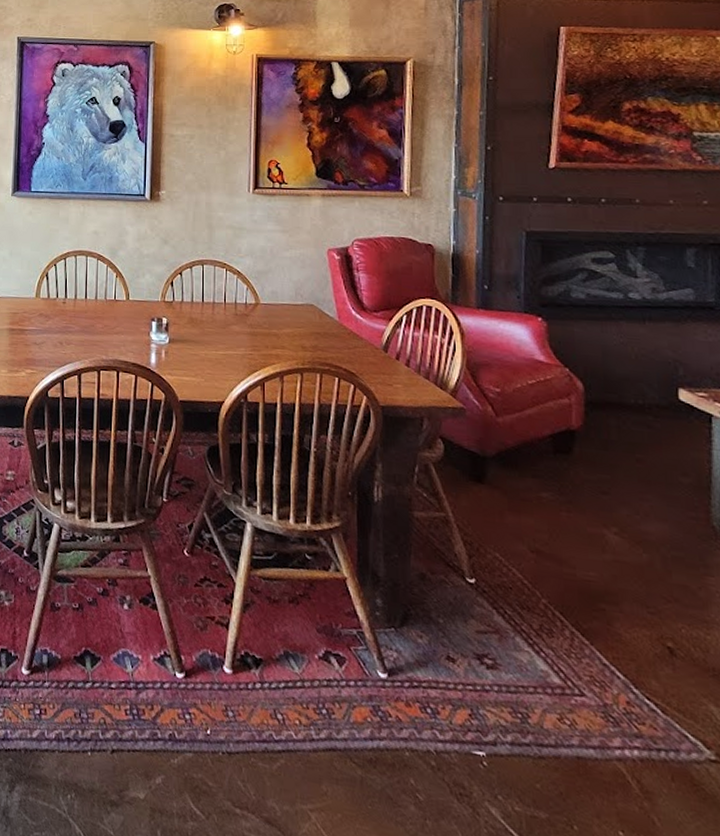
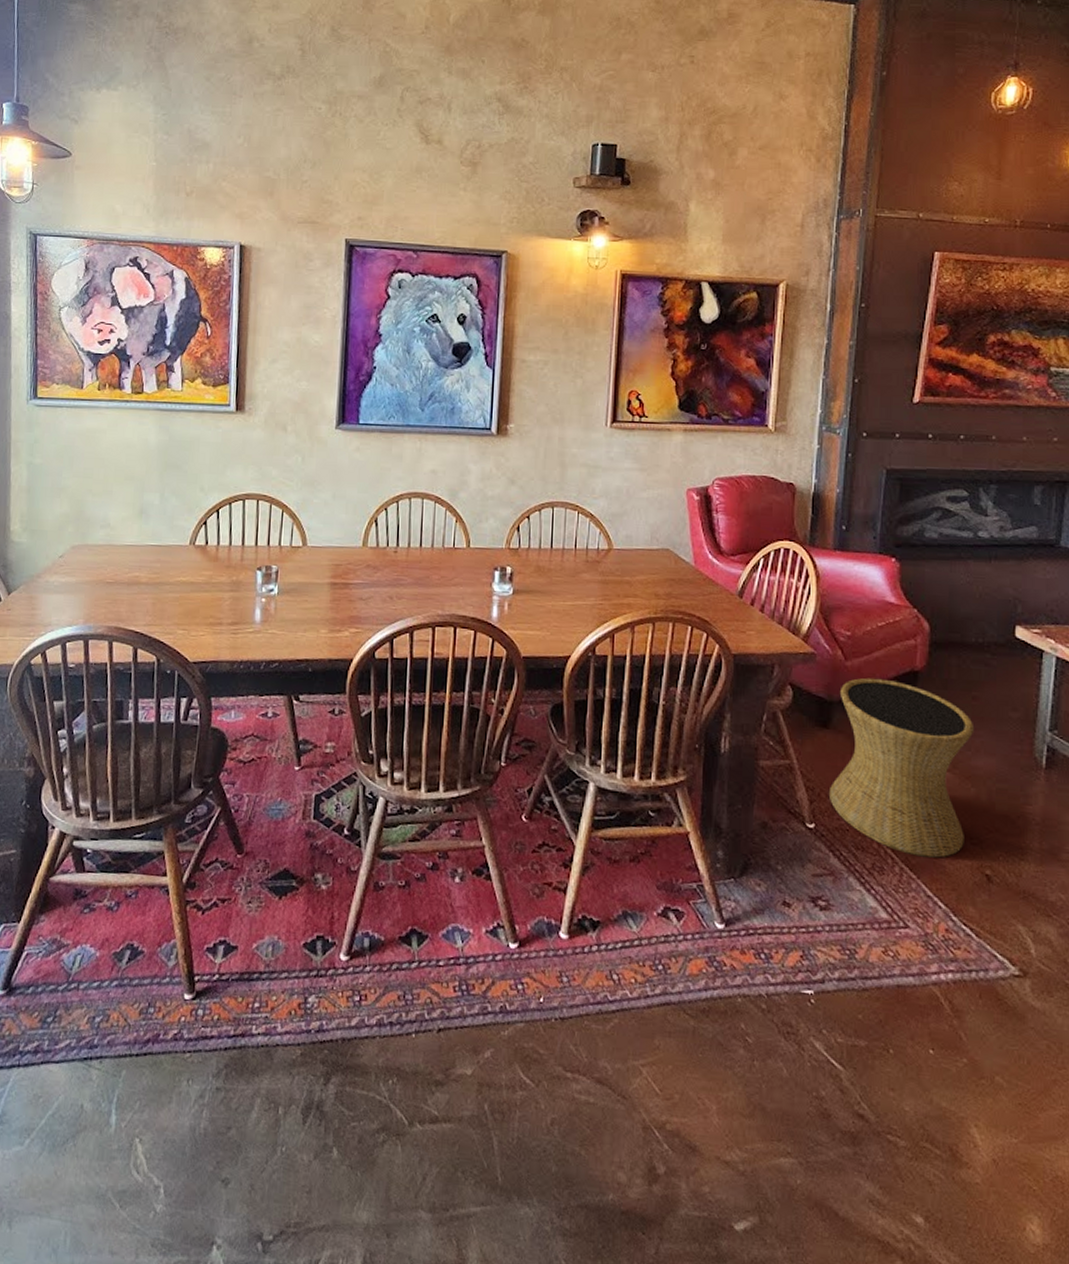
side table: none [487,434,642,625] -> present [828,677,975,858]

